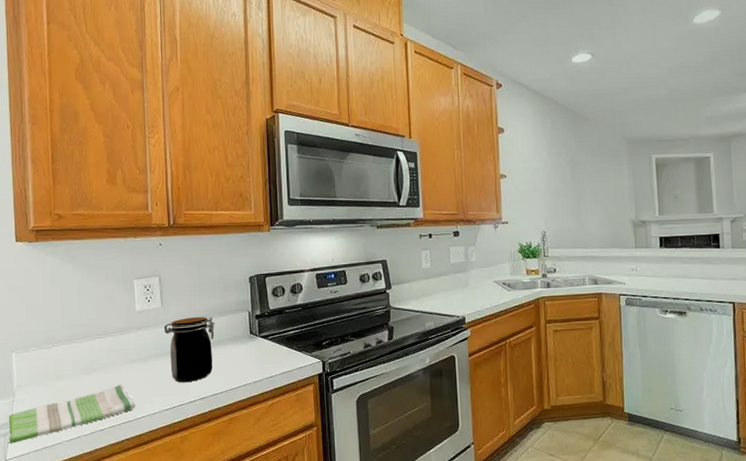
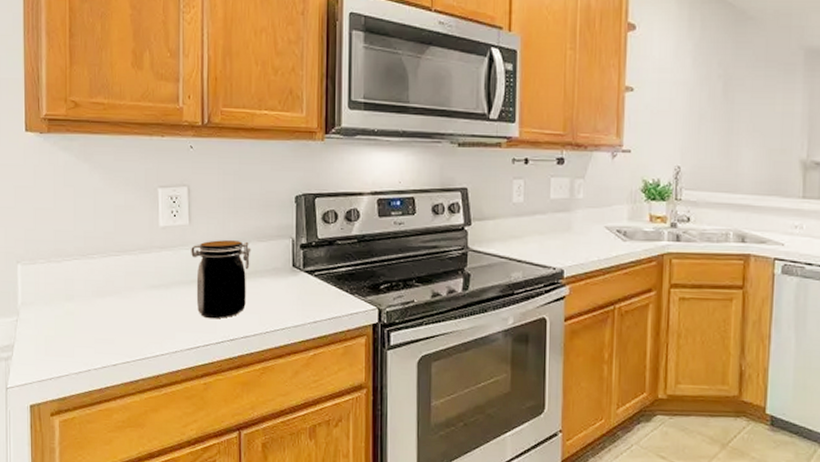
dish towel: present [9,385,135,444] -> none [11,314,154,370]

